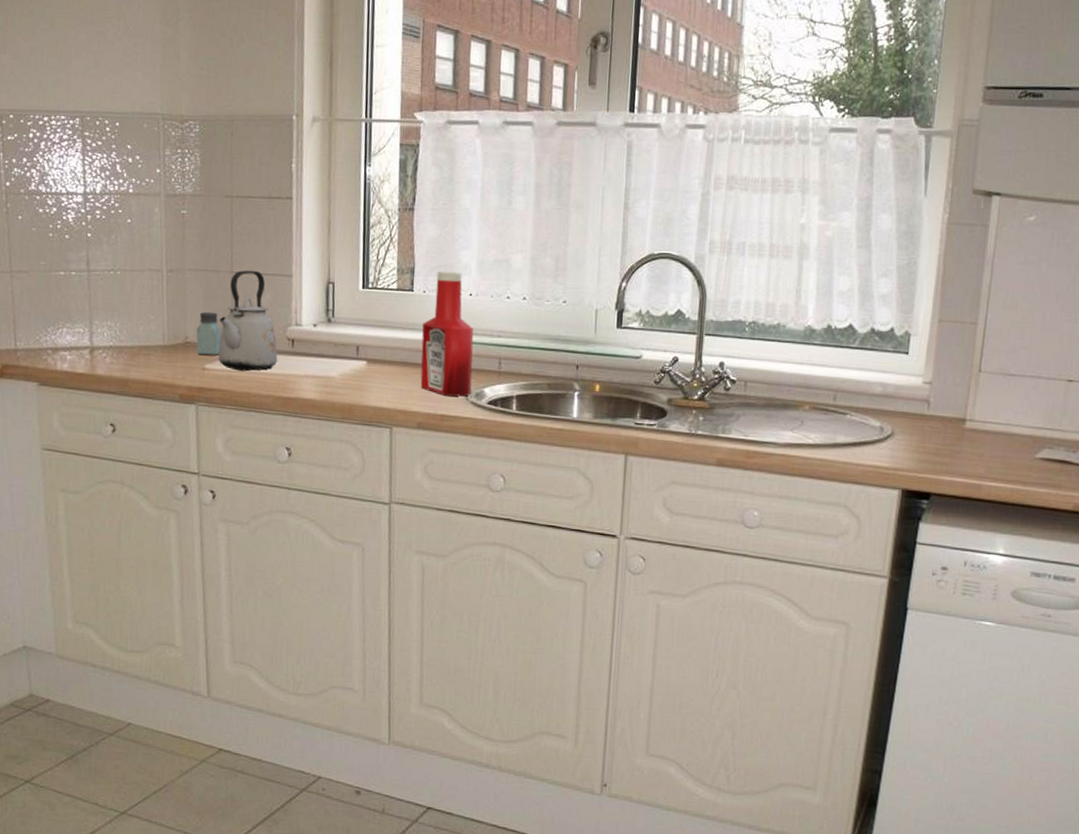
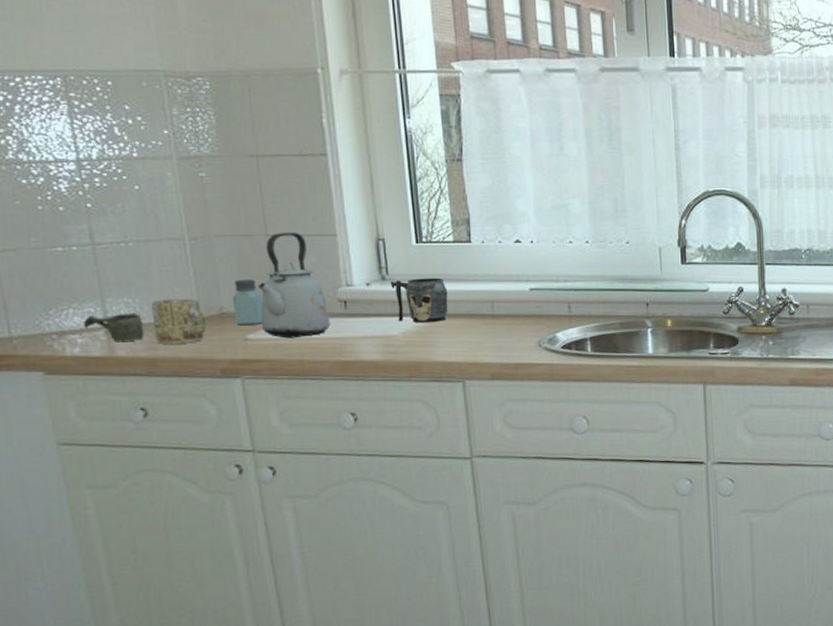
cup: none [74,334,121,362] -> present [84,312,145,343]
mug: none [129,325,173,368] -> present [151,297,207,344]
mug: none [334,323,386,368] -> present [390,278,448,323]
ketchup bottle: present [420,271,474,397] -> none [485,220,544,344]

